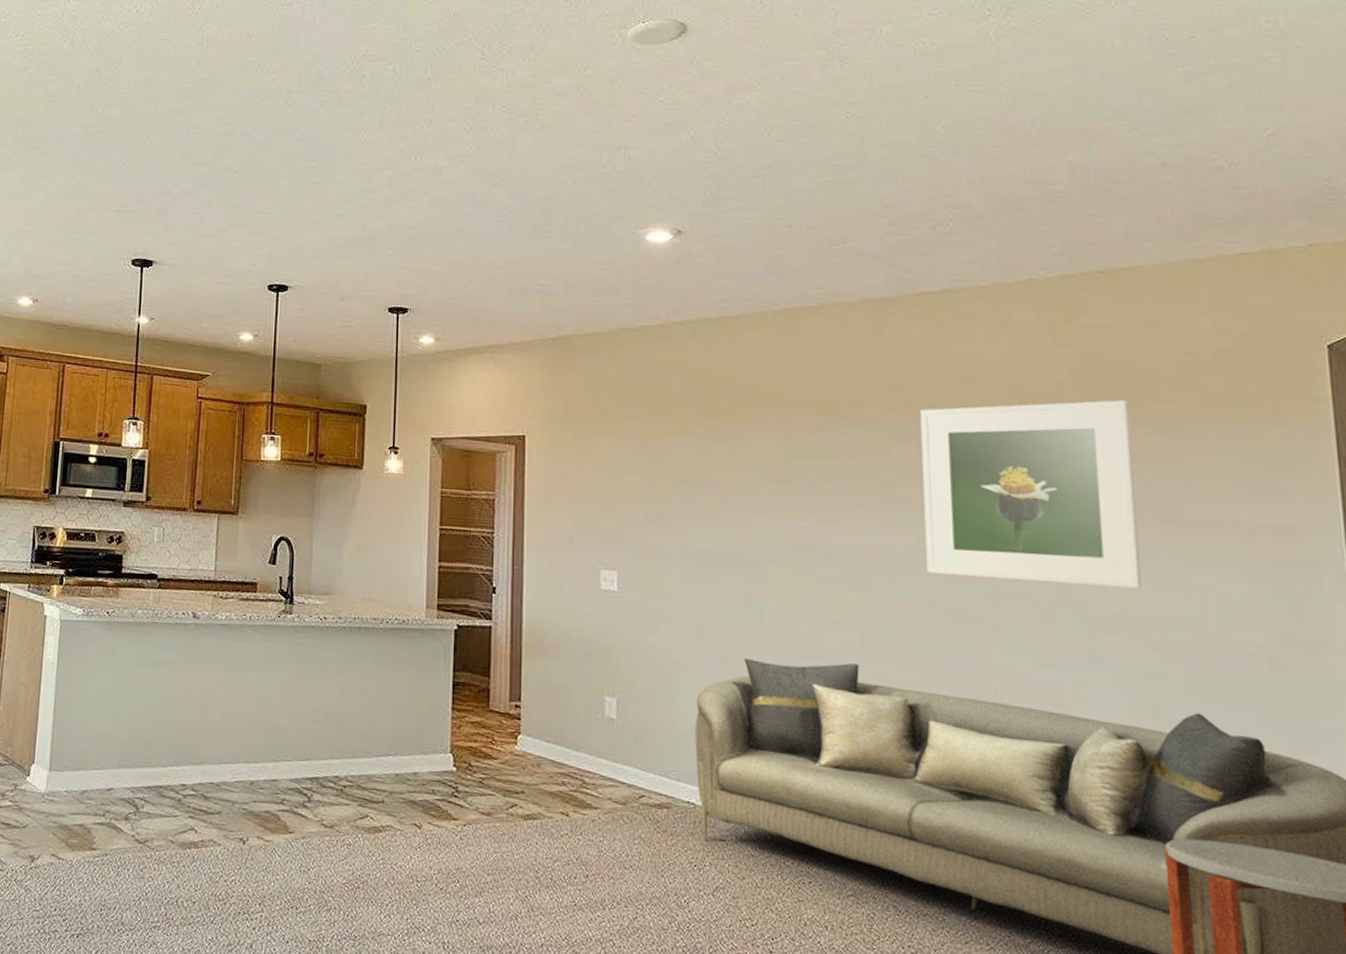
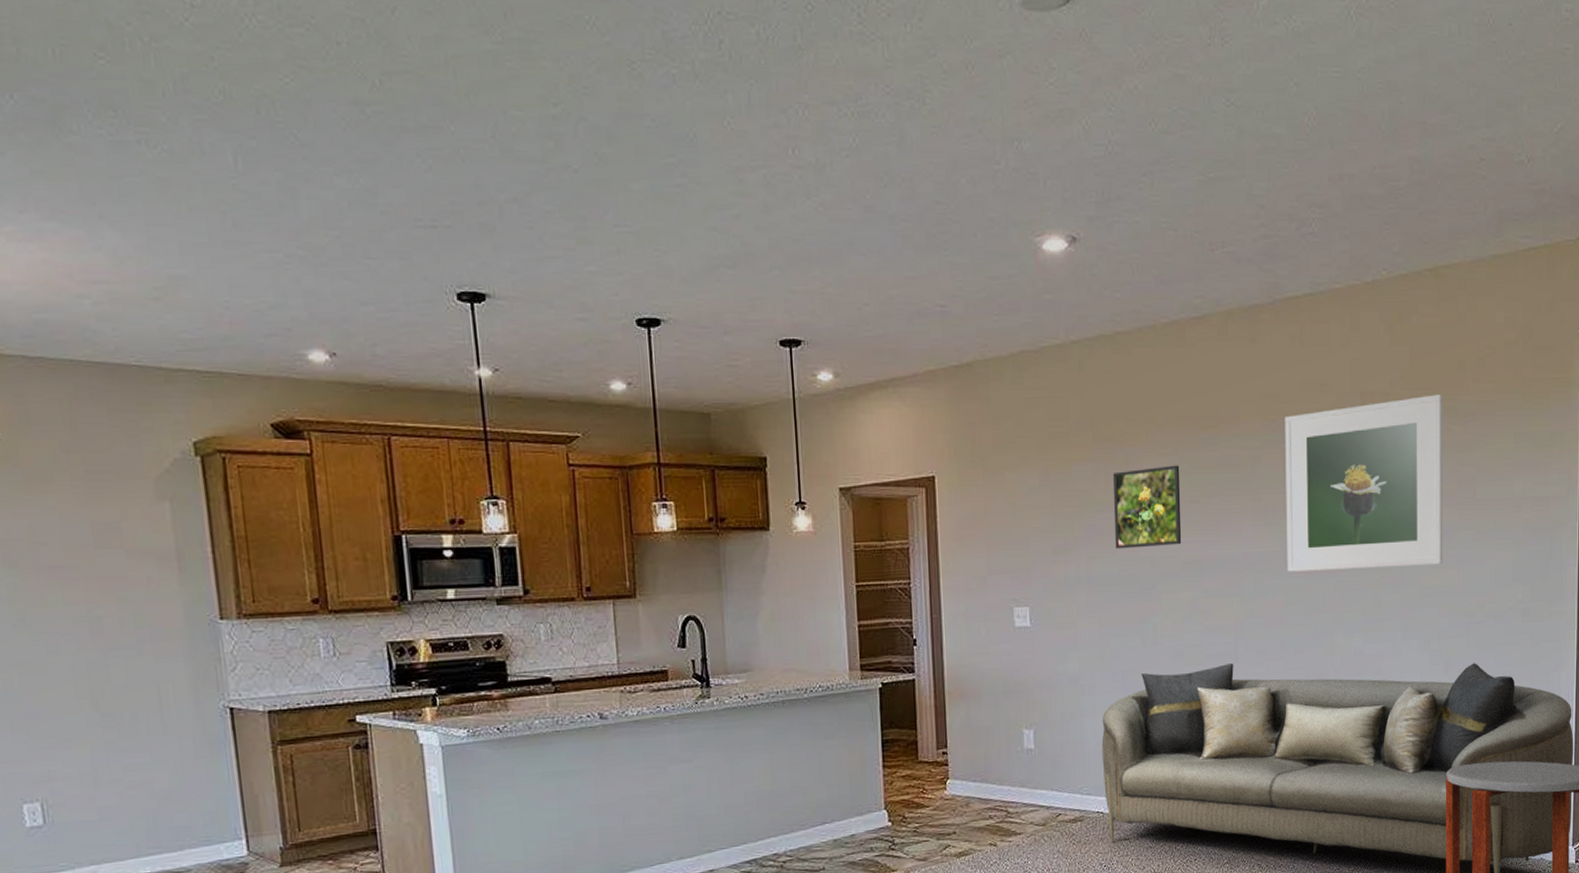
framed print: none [714,447,795,529] -> present [1112,465,1182,549]

